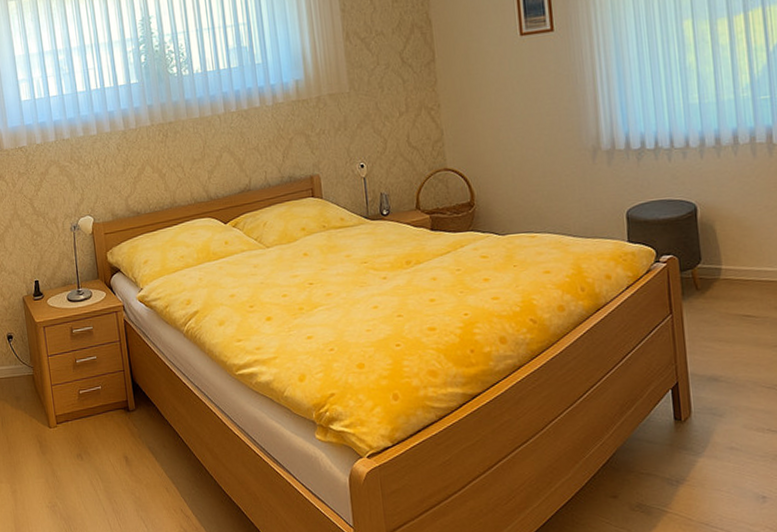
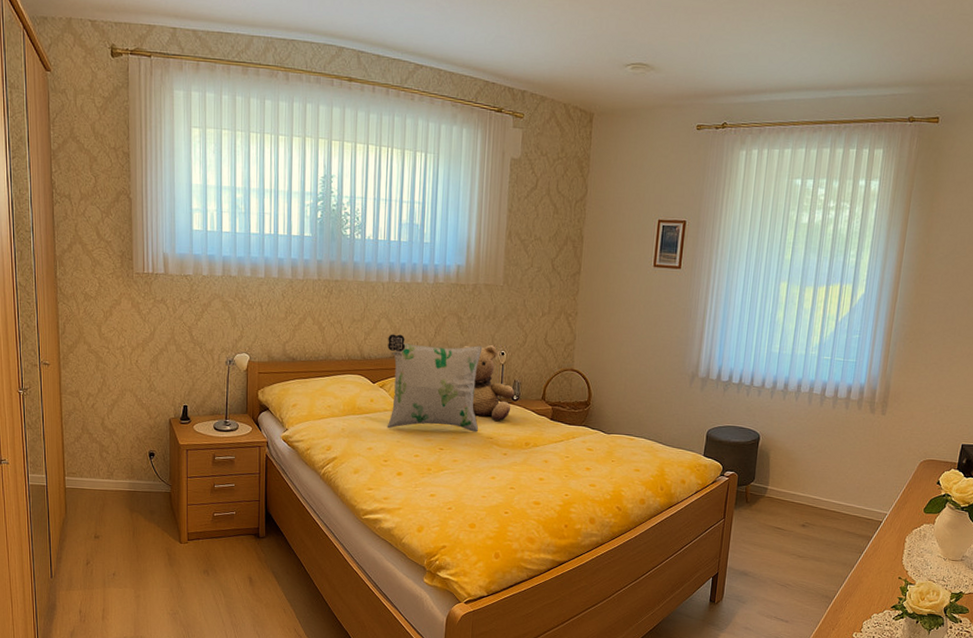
decorative pillow: none [233,162,350,271] -> present [387,334,483,432]
teddy bear: none [315,159,384,242] -> present [462,345,515,421]

